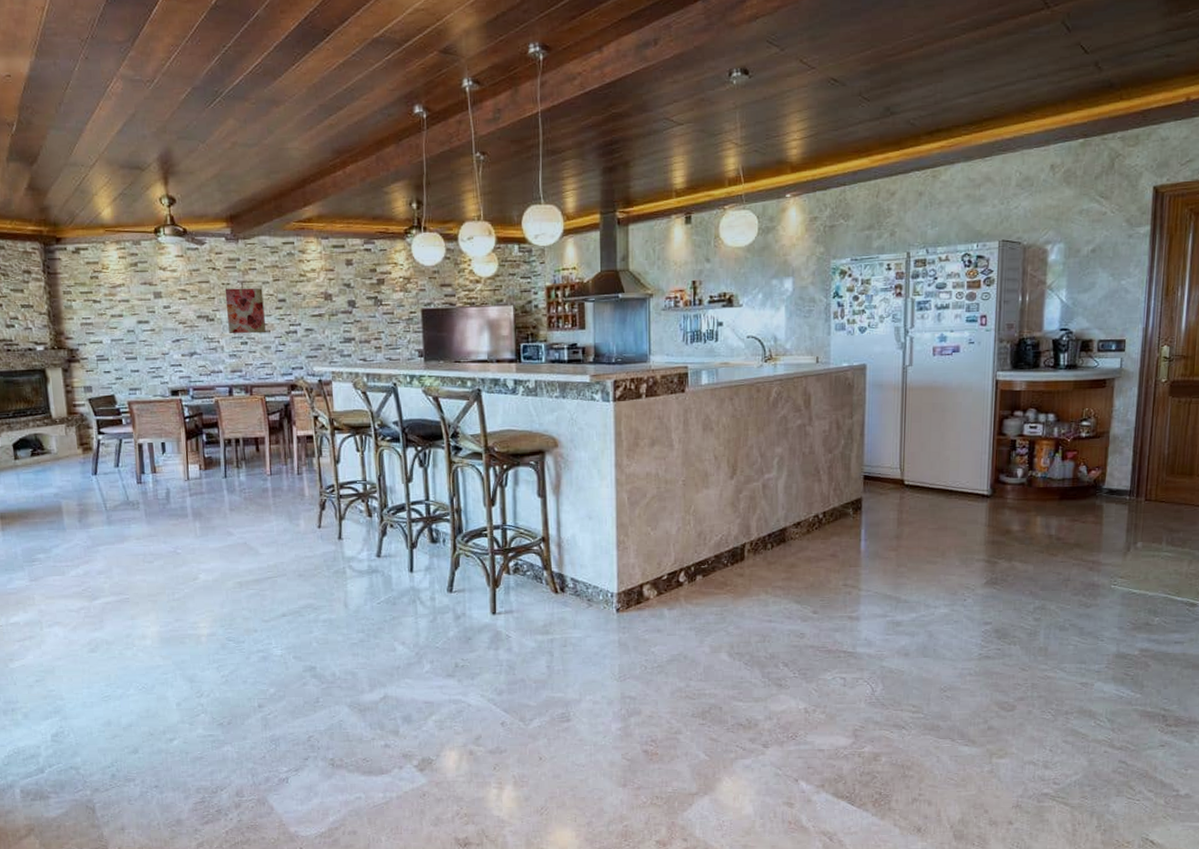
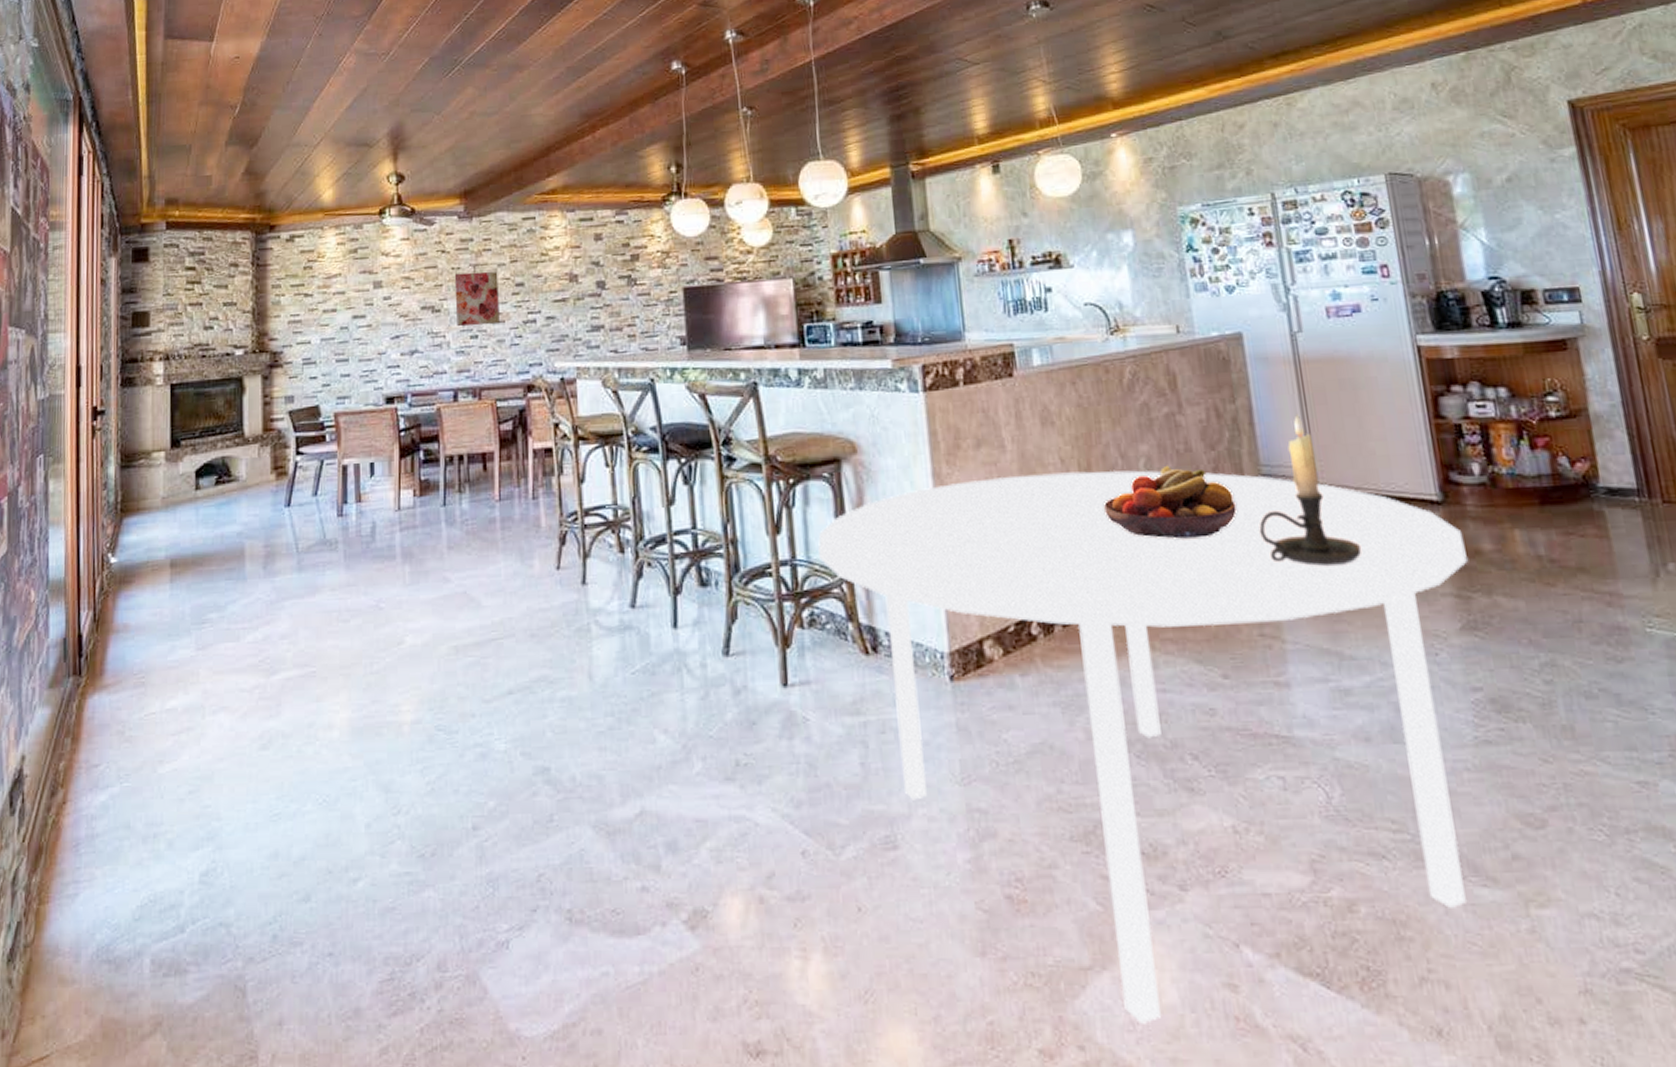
dining table: none [524,466,1000,826] -> present [818,470,1467,1024]
fruit bowl: none [742,463,842,518] -> present [1103,465,1238,540]
candle holder: none [855,428,927,539] -> present [1259,413,1362,567]

